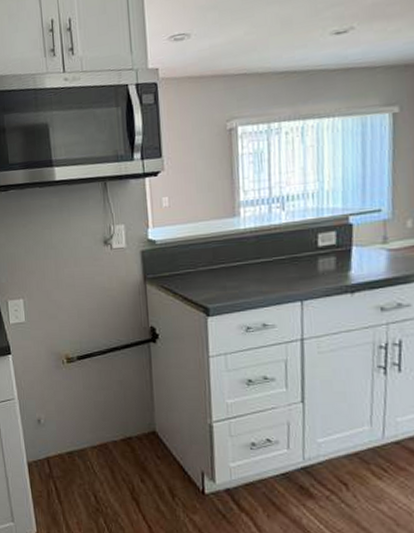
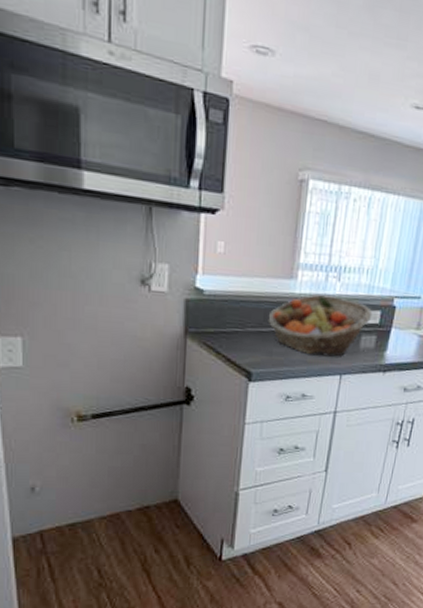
fruit basket: none [217,225,327,285] -> present [268,295,373,357]

